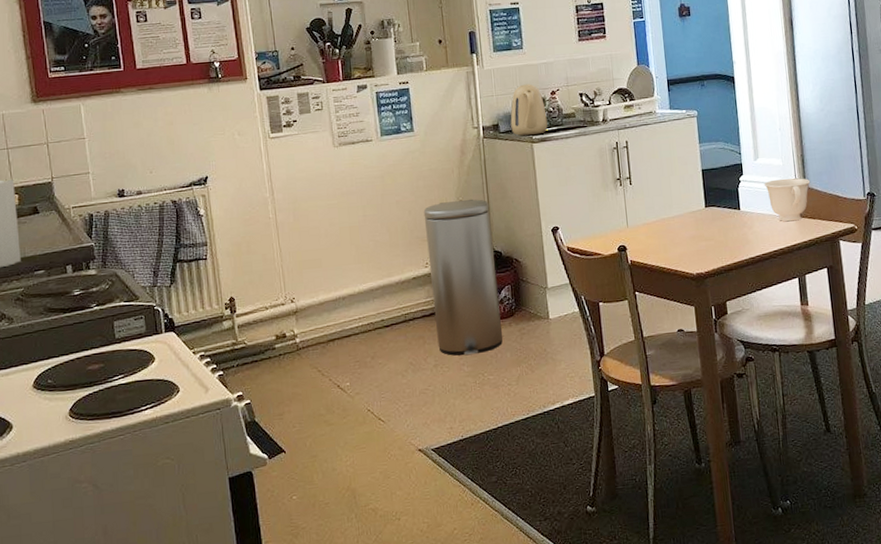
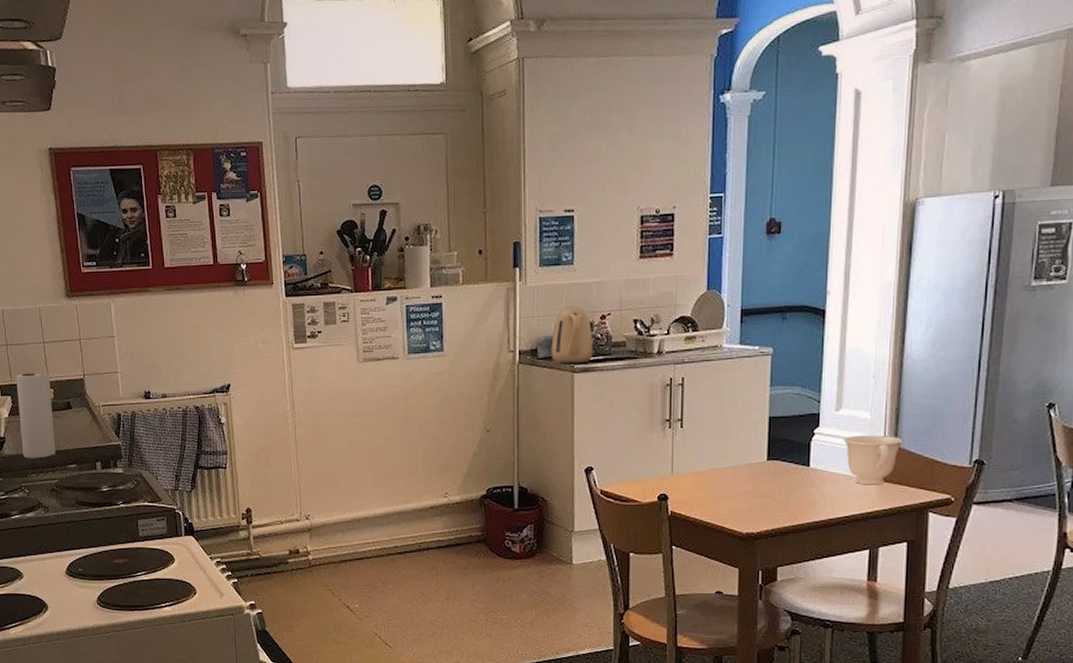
pedal bin: present [423,199,503,356] -> none [447,429,521,592]

